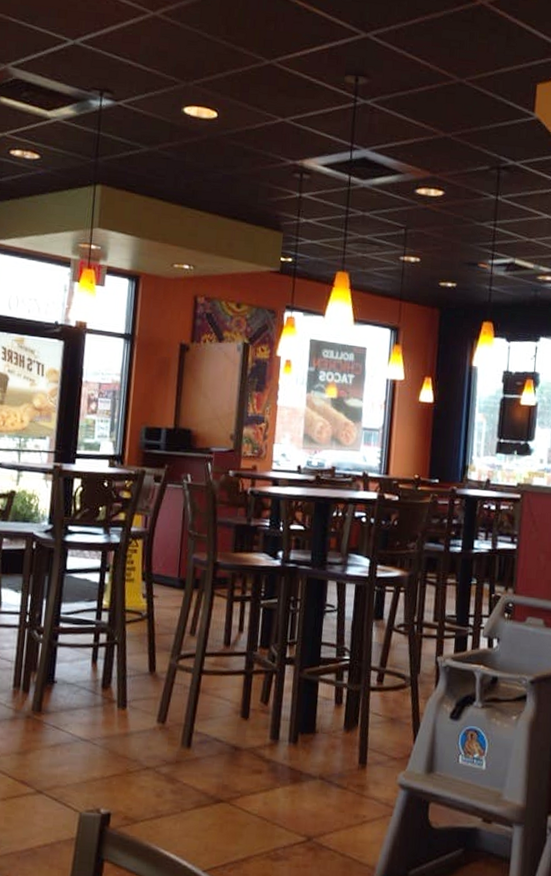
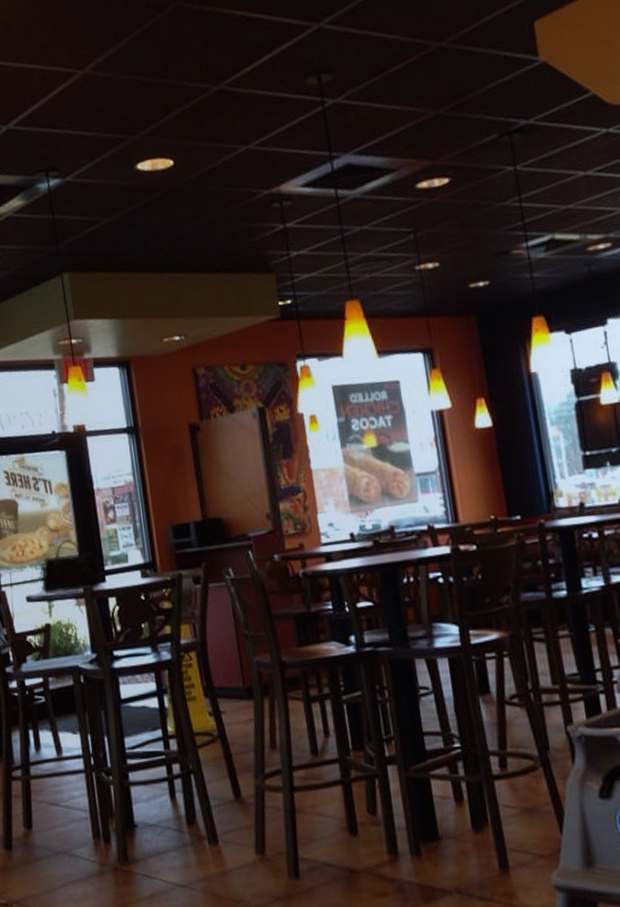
shoulder bag: none [14,418,73,468] -> present [38,538,102,596]

